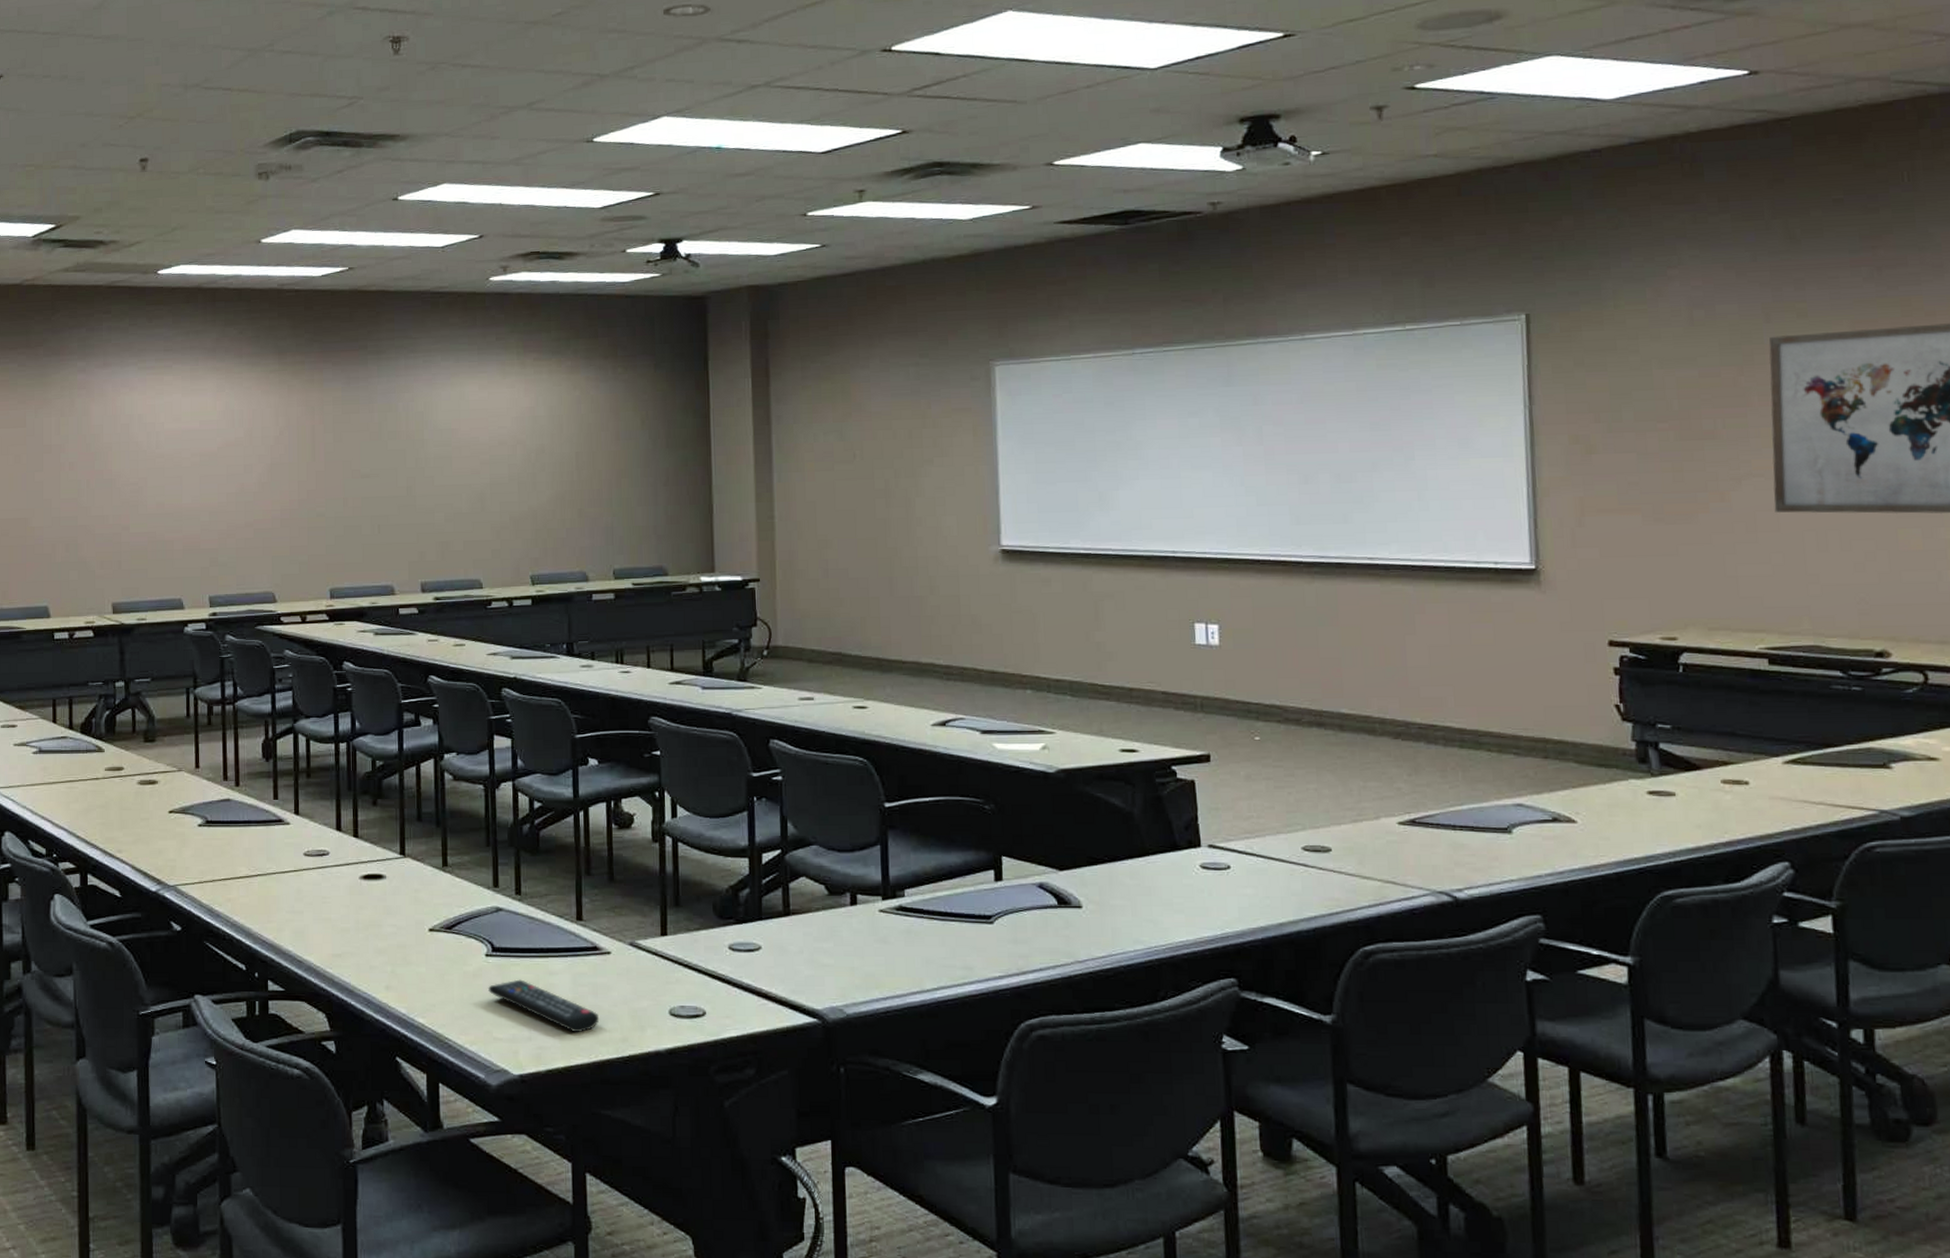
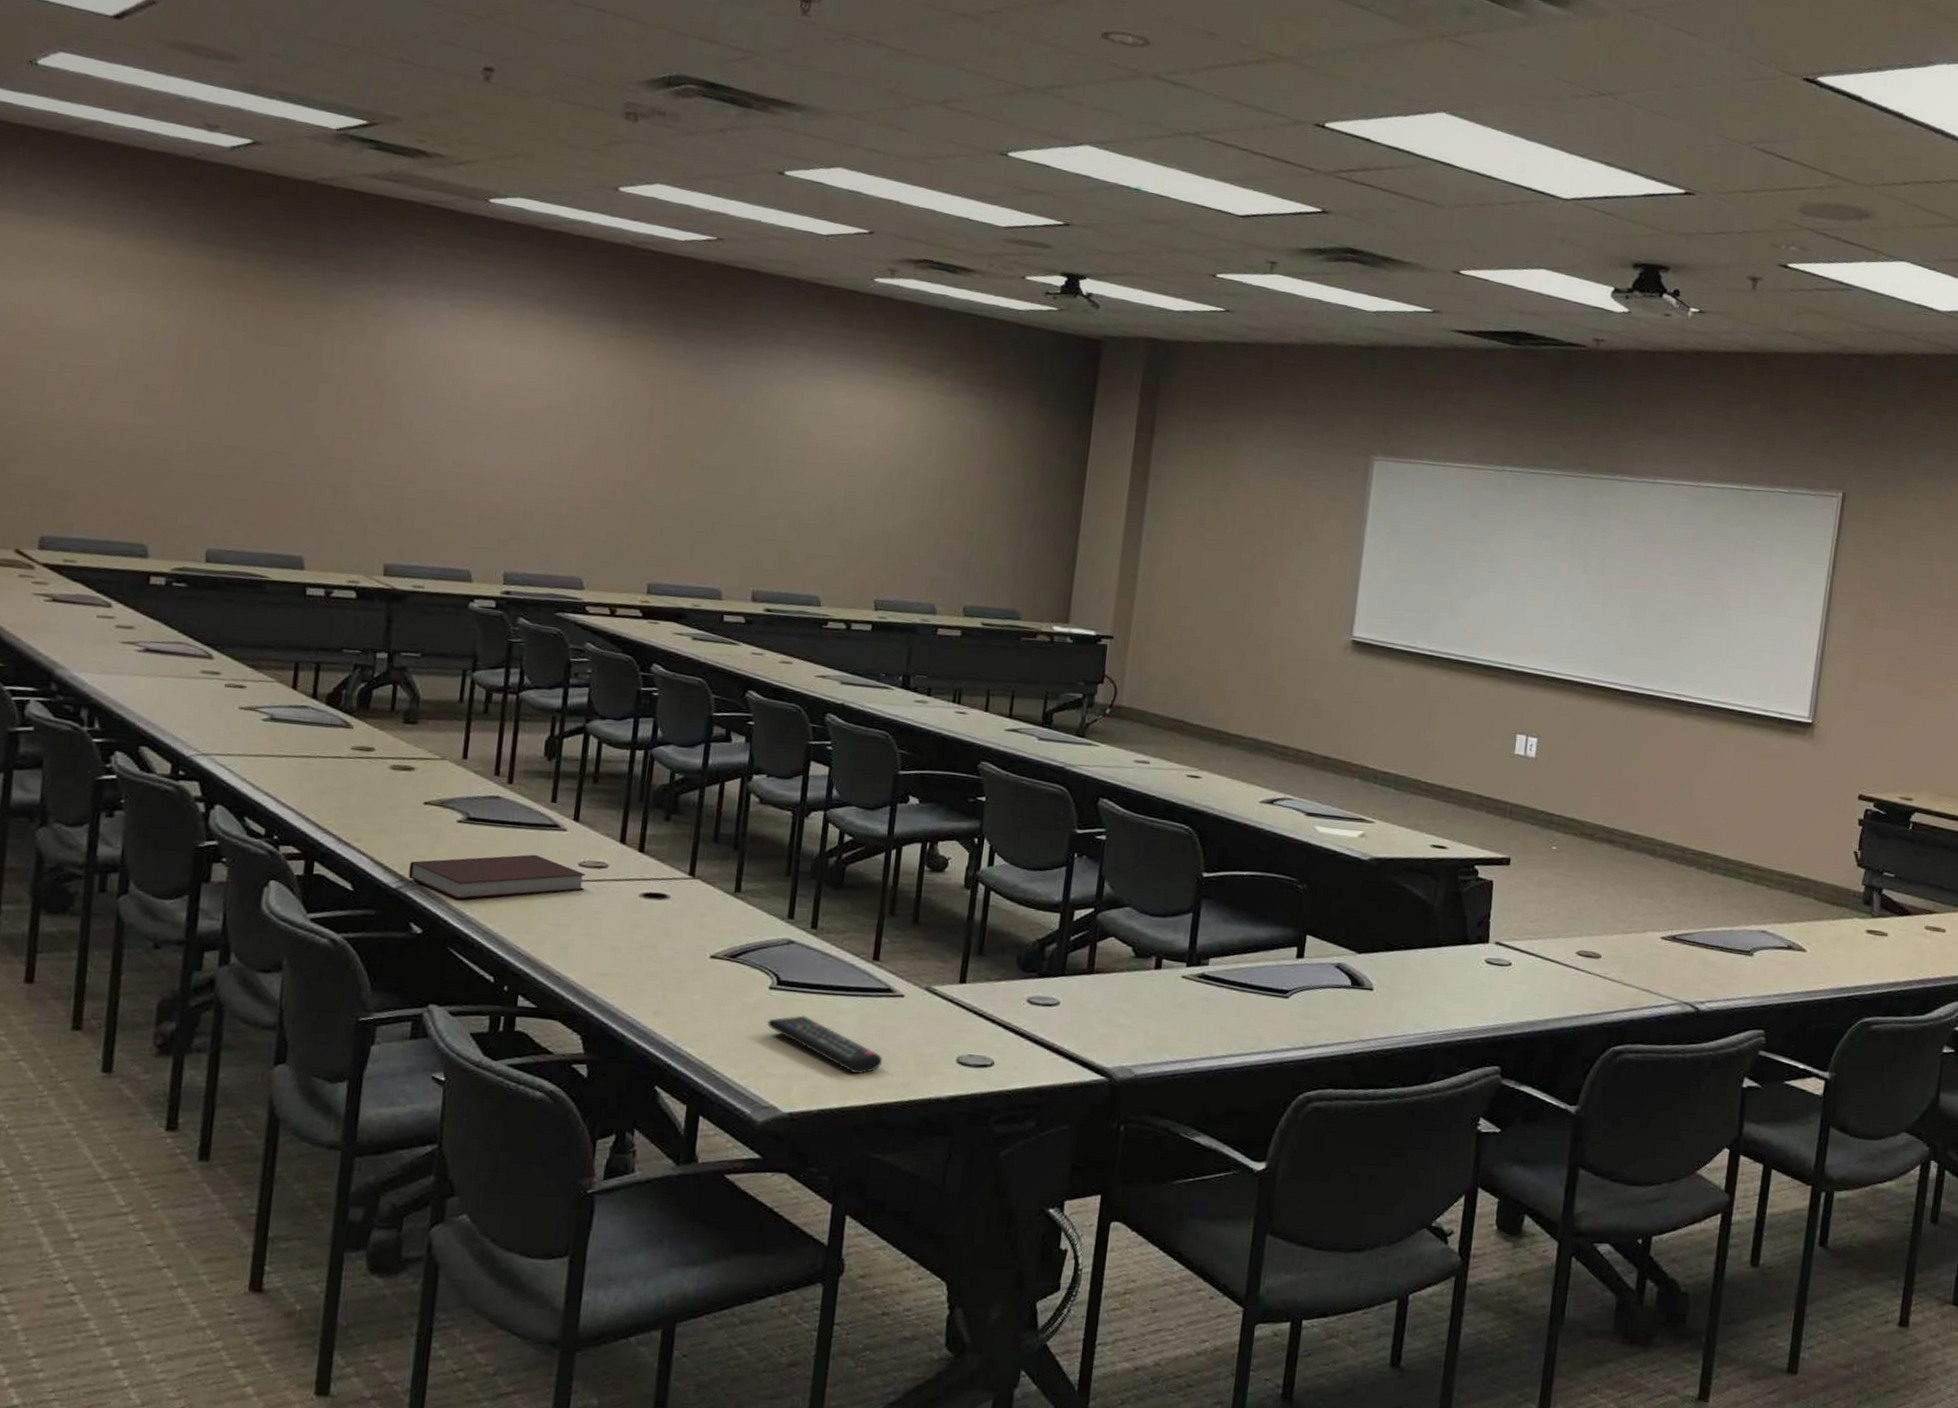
notebook: none [164,849,311,896] -> present [408,854,586,900]

